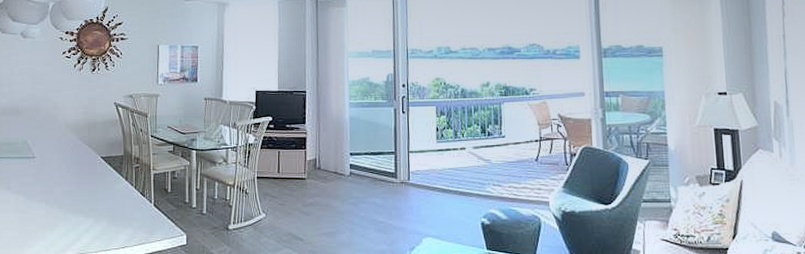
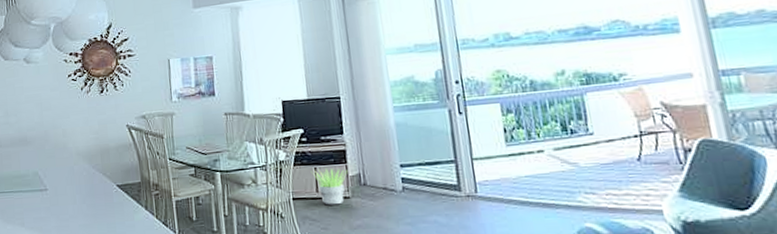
potted plant: none [276,152,306,185] -> present [312,168,348,205]

